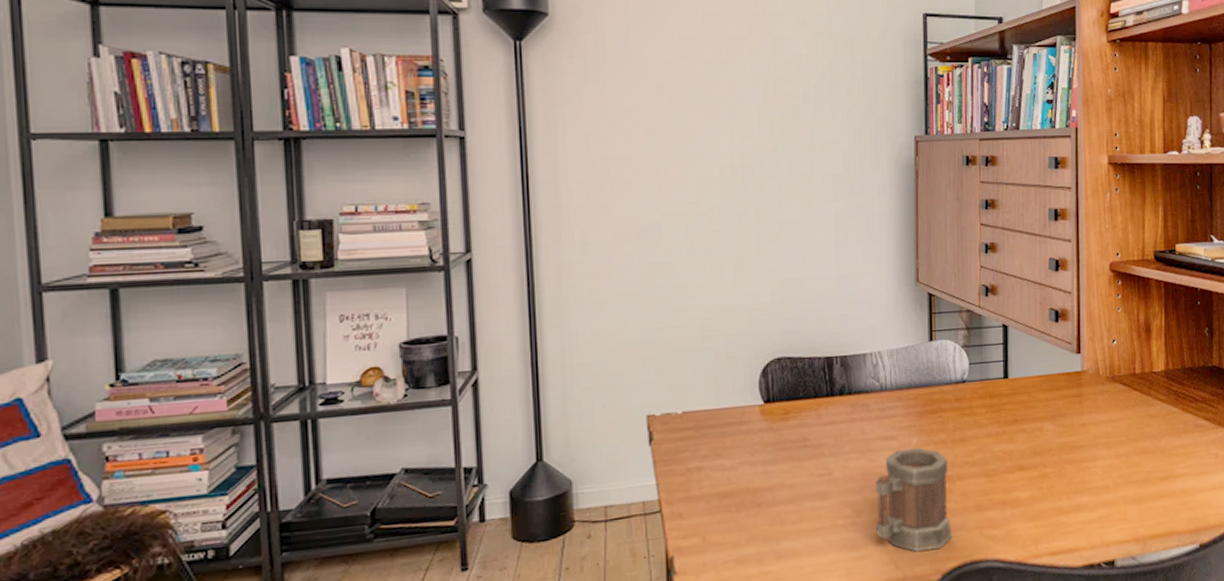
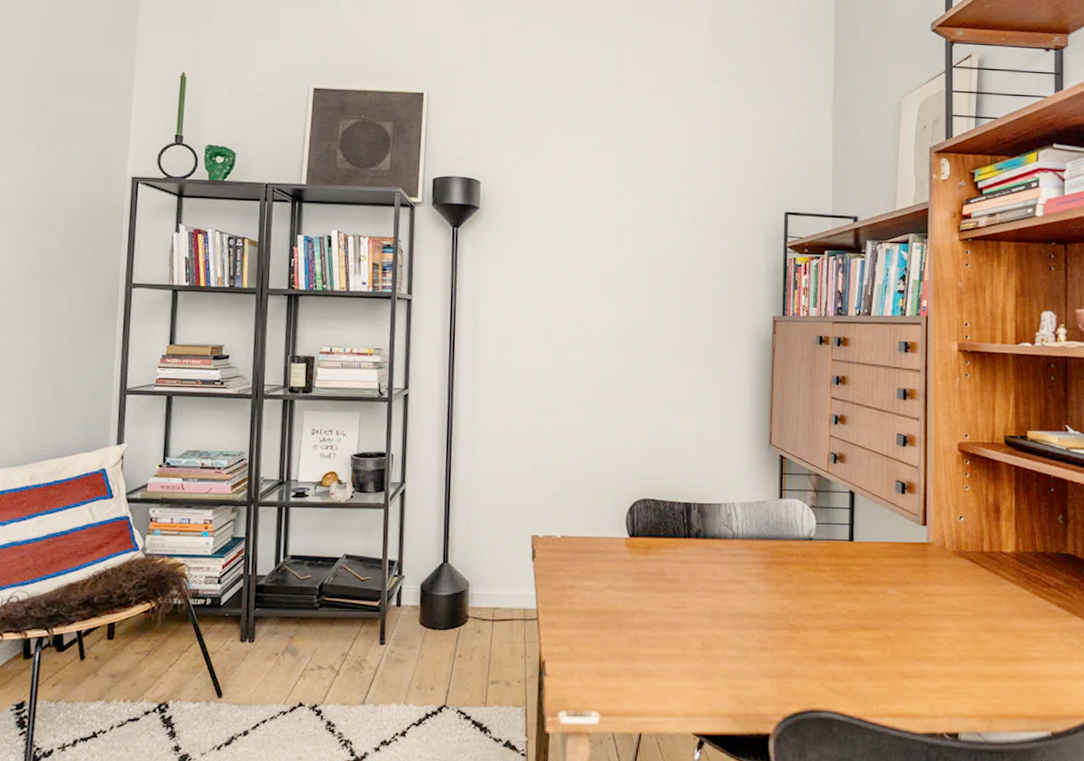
mug: present [875,447,953,552] -> none [723,594,795,692]

